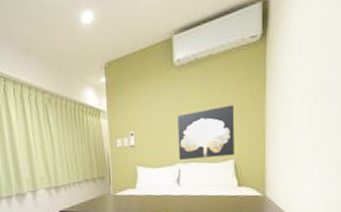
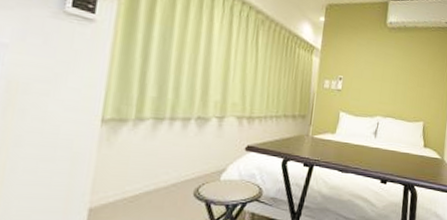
wall art: present [178,104,235,160] -> none [379,71,429,118]

